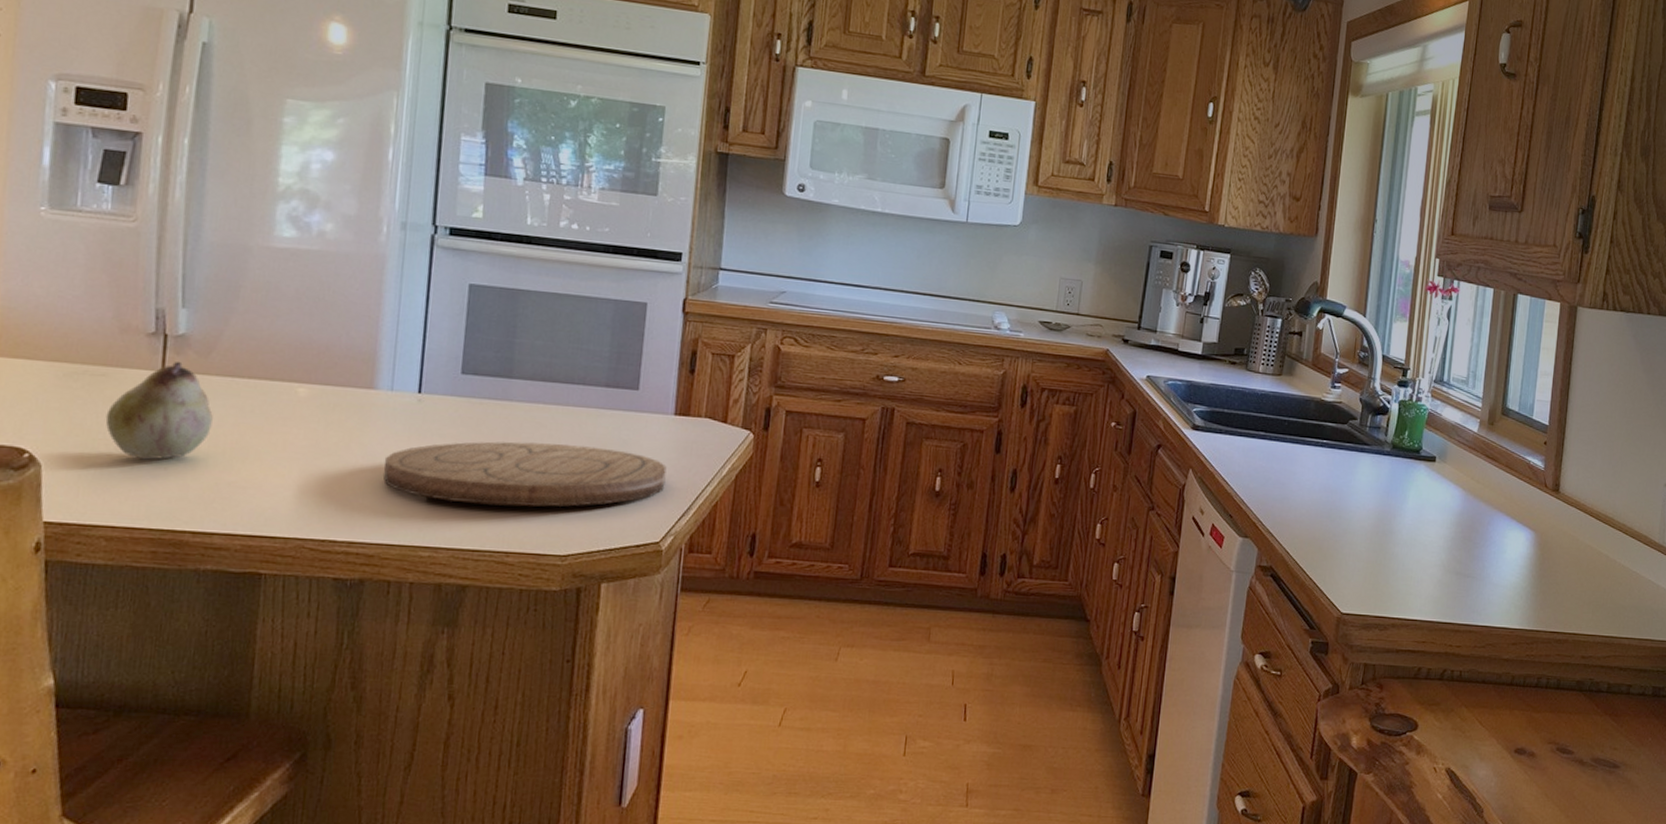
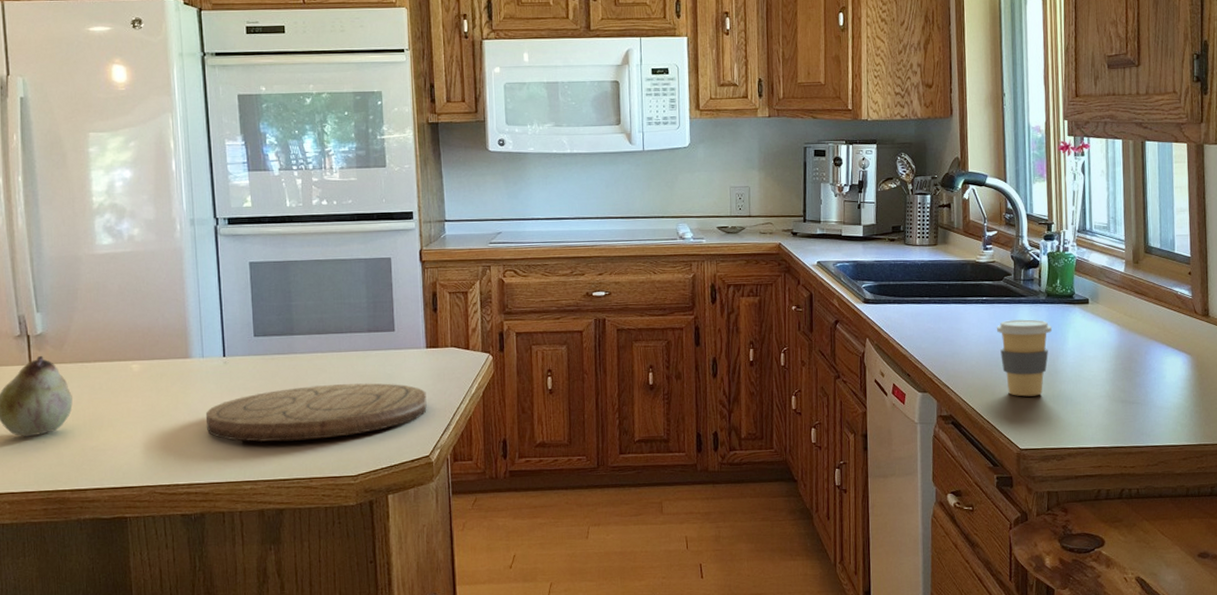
coffee cup: none [1333,468,1394,556] -> present [996,319,1053,397]

